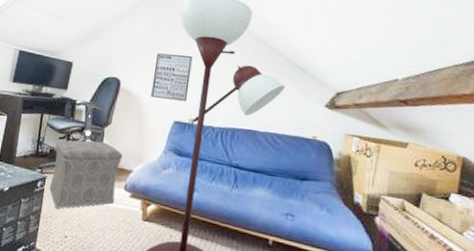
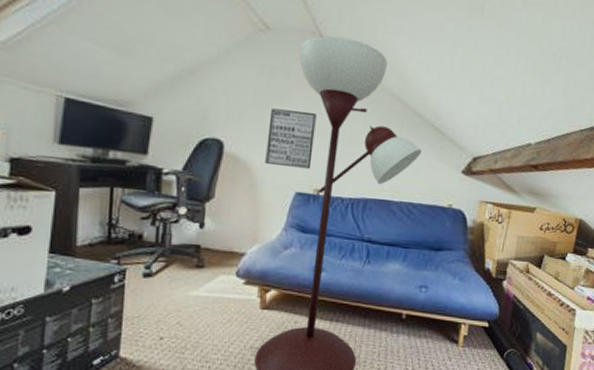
ottoman: present [49,140,122,209] -> none [132,220,231,306]

